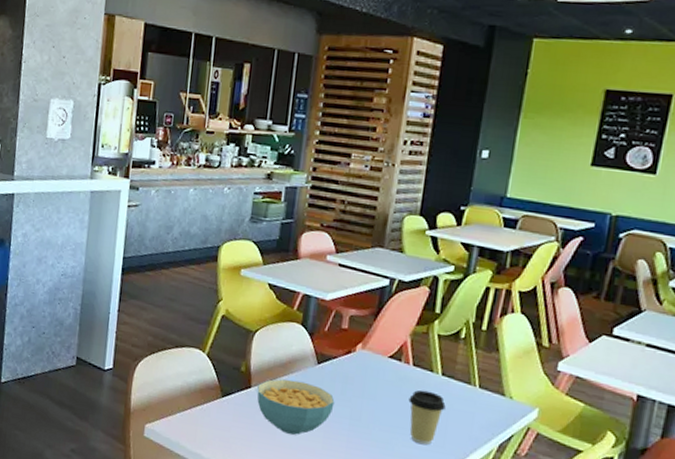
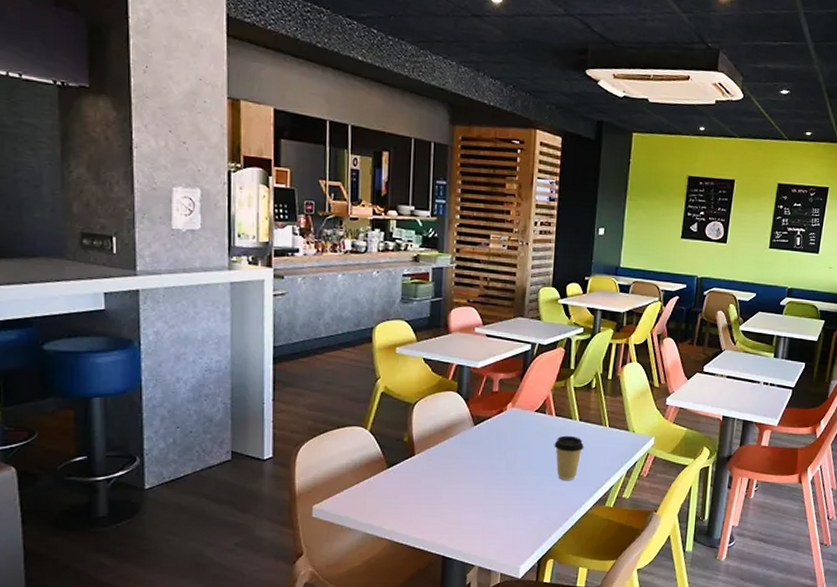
cereal bowl: present [257,379,335,435] -> none [421,443,492,491]

